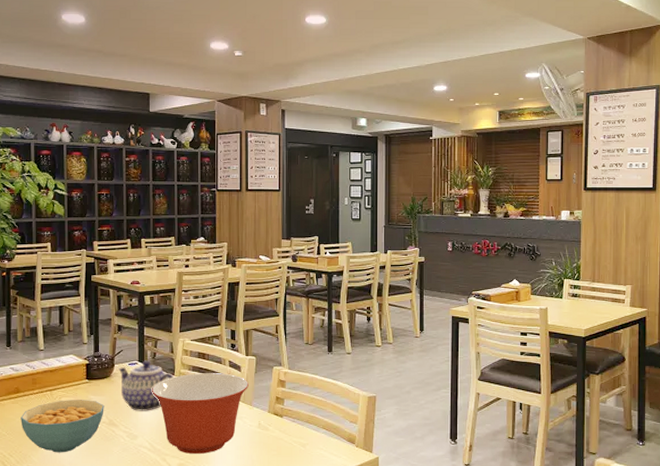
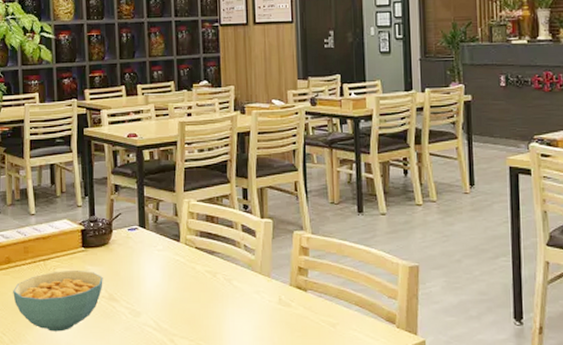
teapot: present [118,360,174,411] -> none [117,225,179,284]
mixing bowl: present [152,373,248,454] -> none [155,239,265,334]

